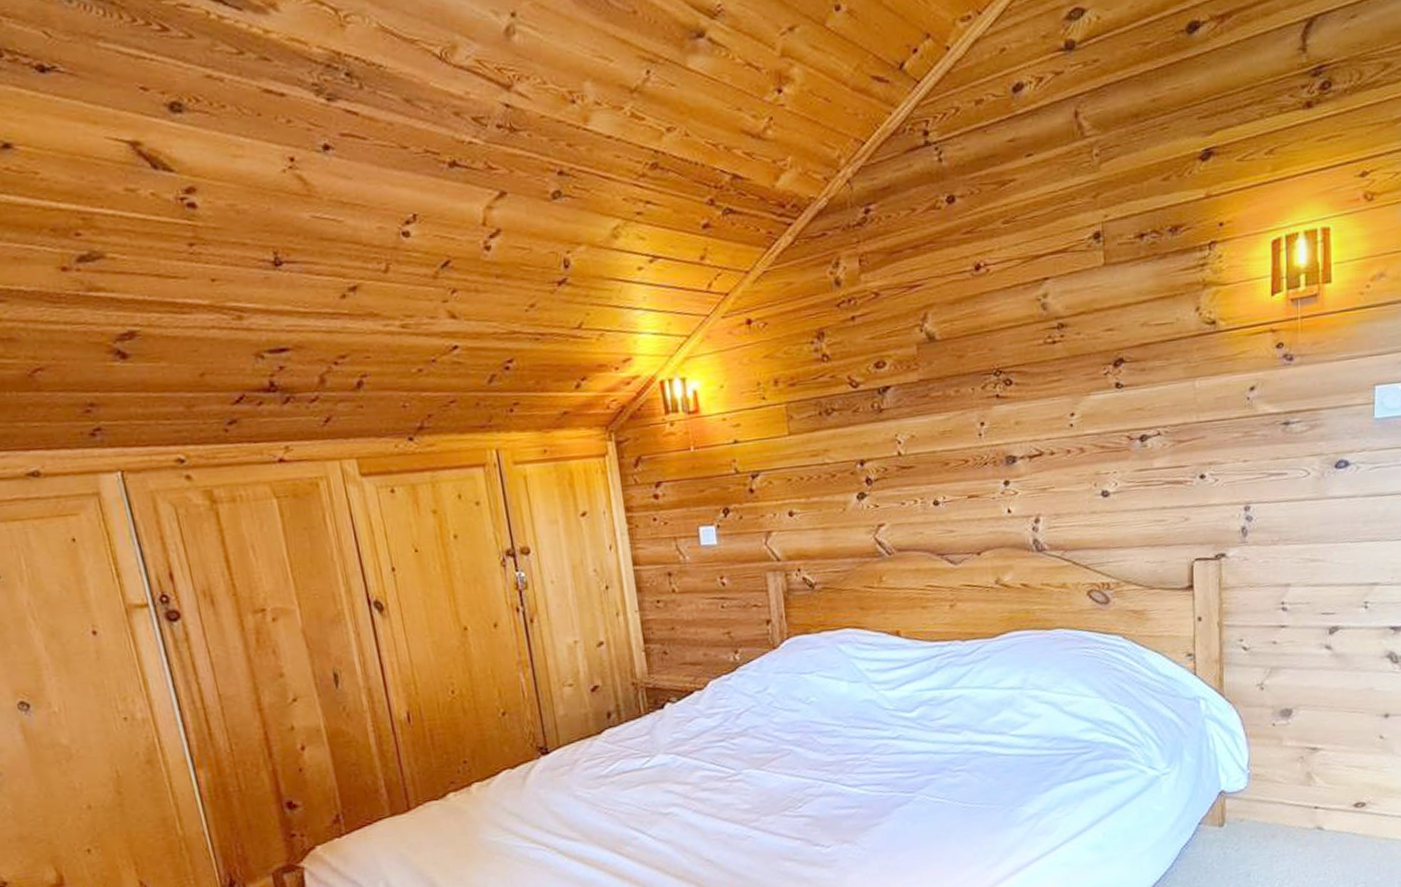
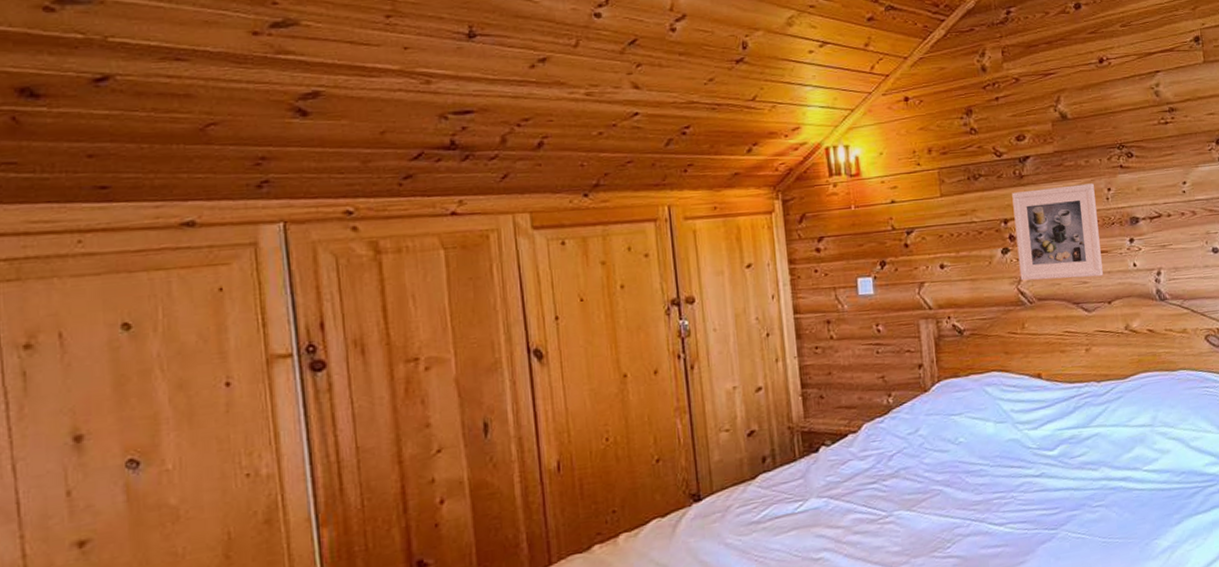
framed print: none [869,417,972,530] -> present [1012,183,1103,281]

